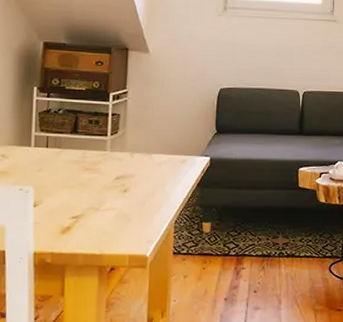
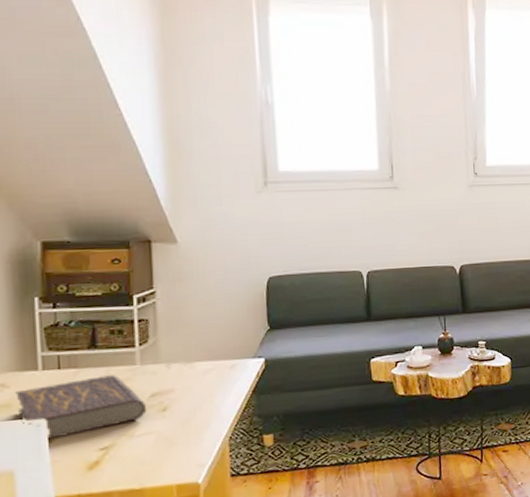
book: none [12,157,112,204] -> present [15,375,147,439]

